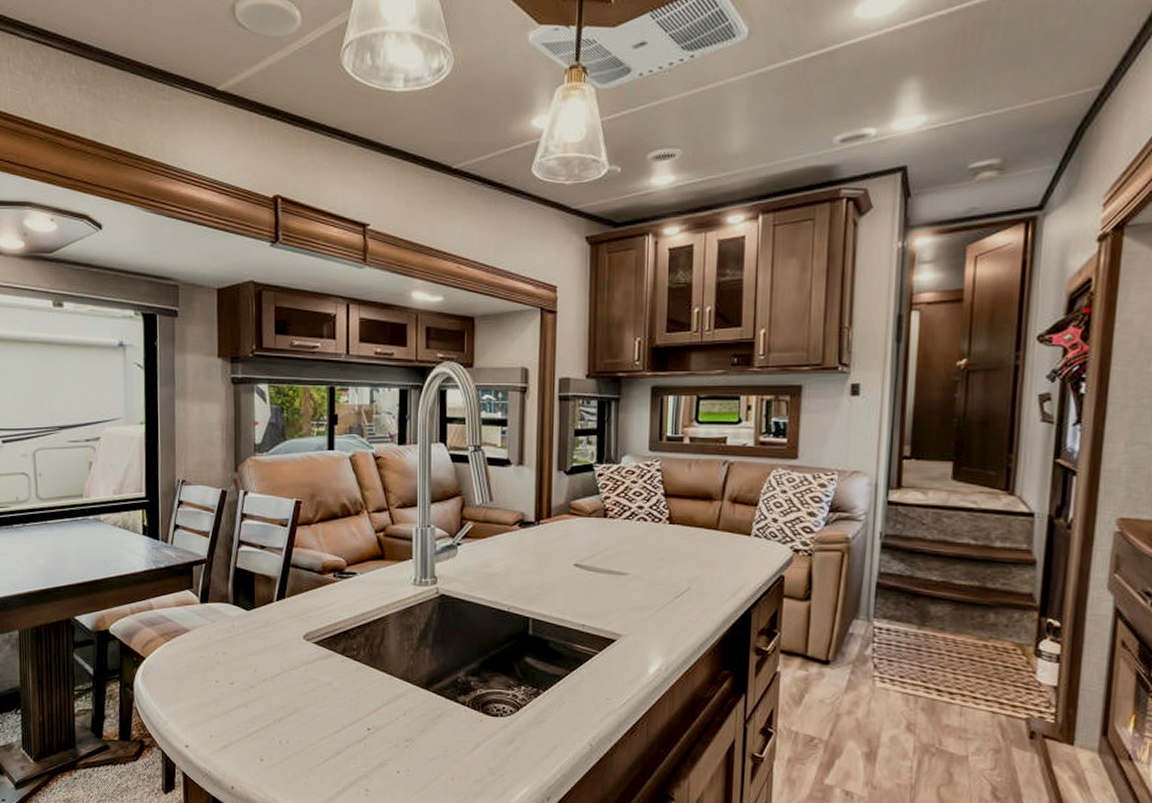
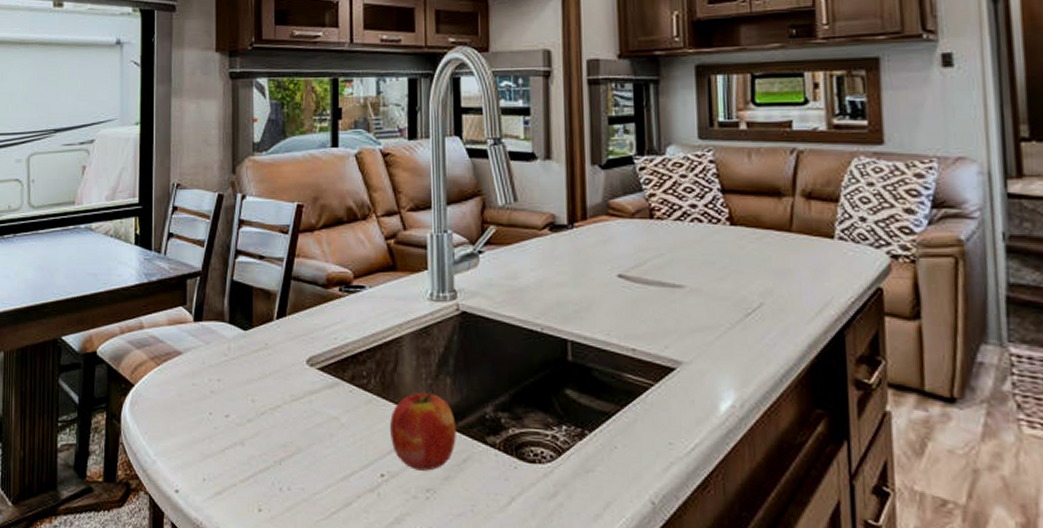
apple: none [376,661,433,725] -> present [390,391,456,471]

